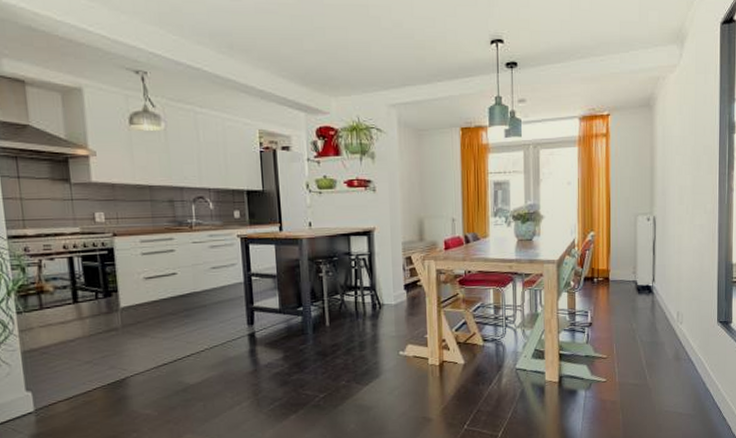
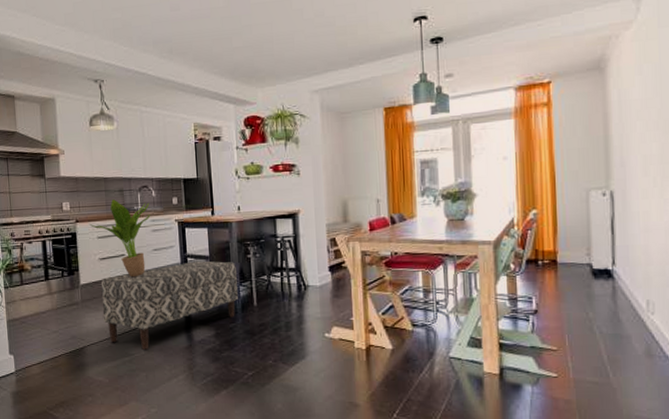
potted plant: none [131,211,208,299] -> present [89,199,151,278]
bench: none [146,279,309,377] -> present [101,260,238,350]

